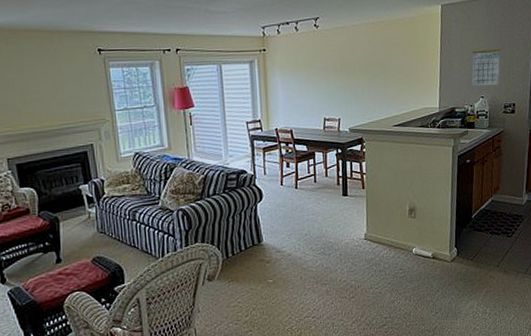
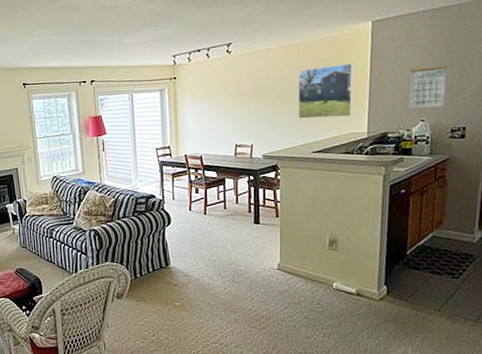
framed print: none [379,43,427,94] -> present [298,63,354,119]

